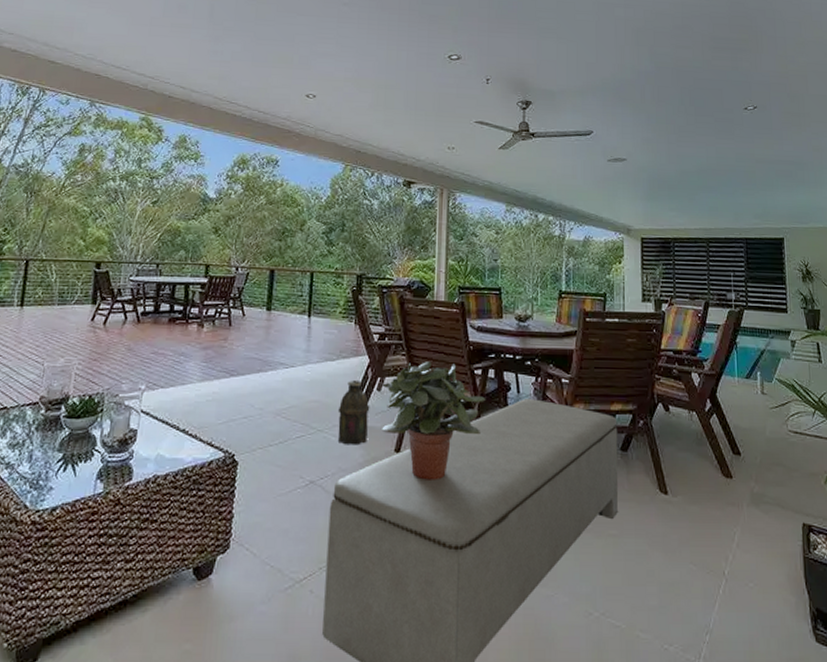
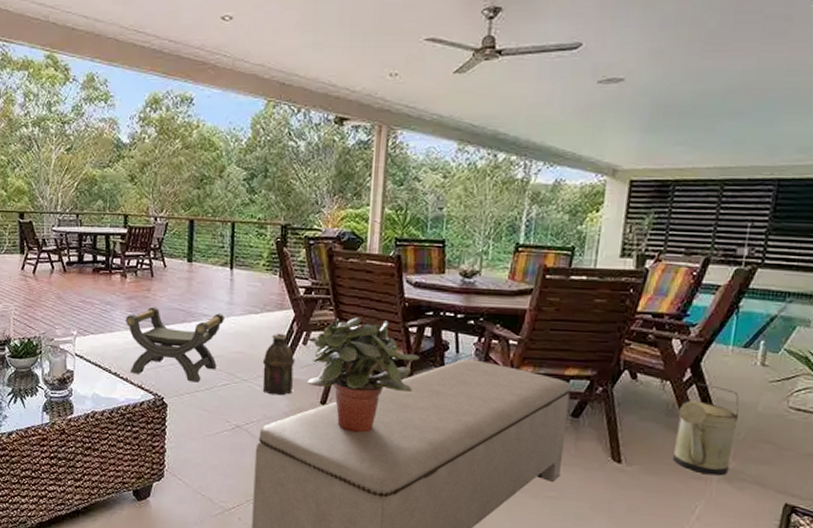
stool: none [198,357,302,436] -> present [125,307,226,383]
watering can: none [706,412,754,500] -> present [673,382,739,476]

